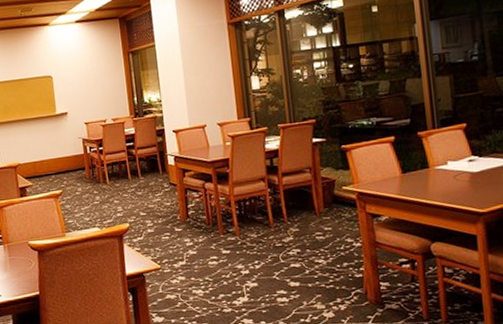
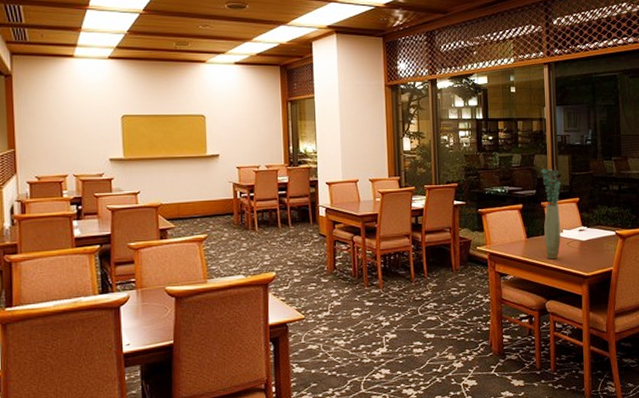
vase: none [415,89,446,196] -> present [541,165,562,260]

